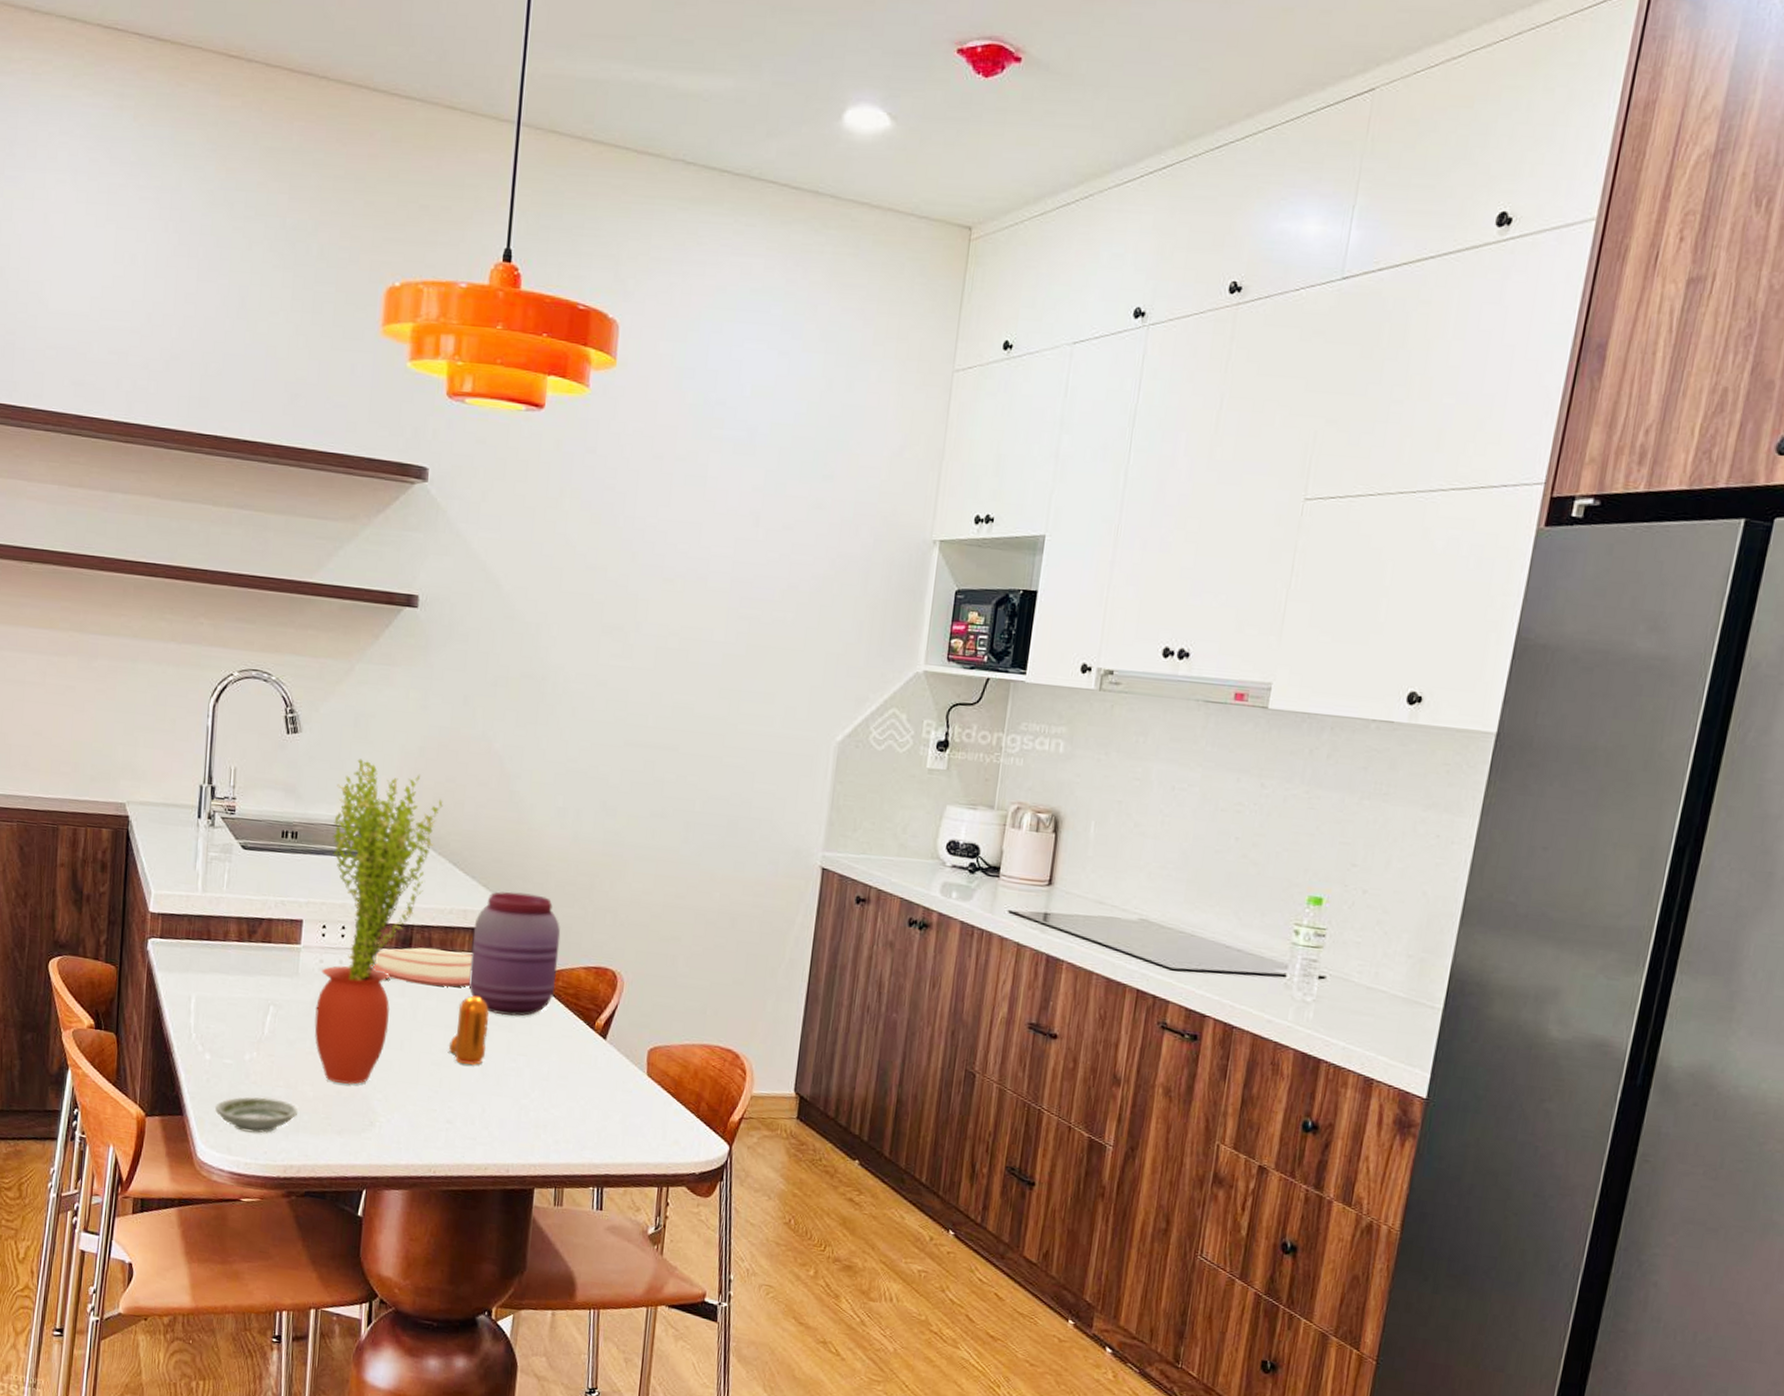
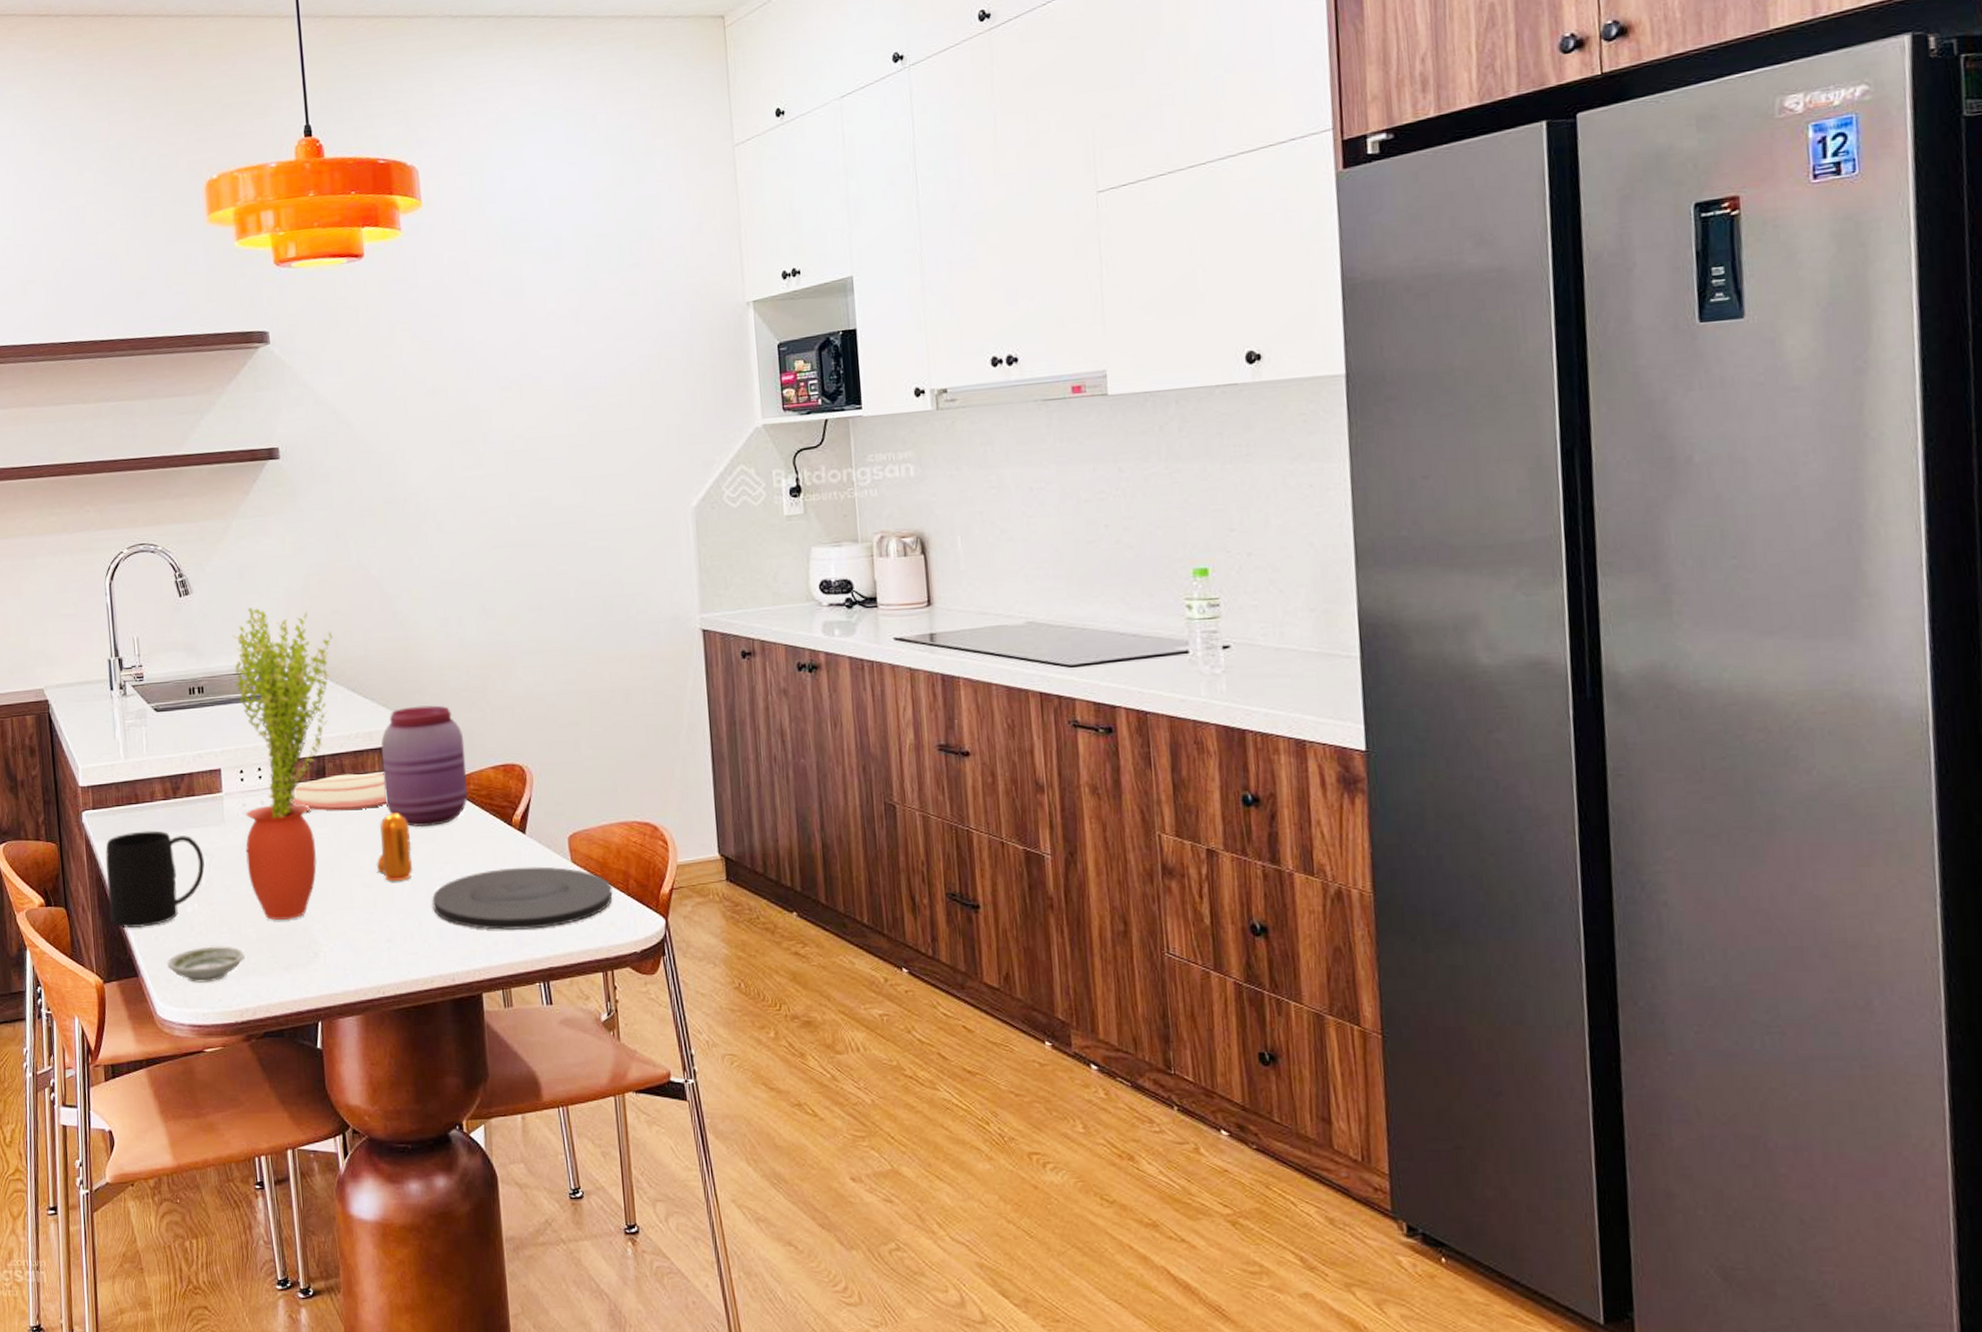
mug: none [161,968,272,1068] -> present [105,830,205,928]
plate: none [498,1069,683,1136] -> present [431,866,613,930]

